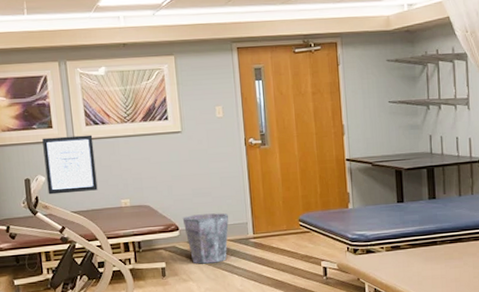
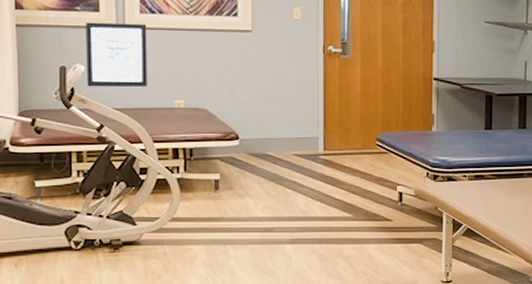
waste bin: present [182,213,229,264] -> none [244,124,298,179]

